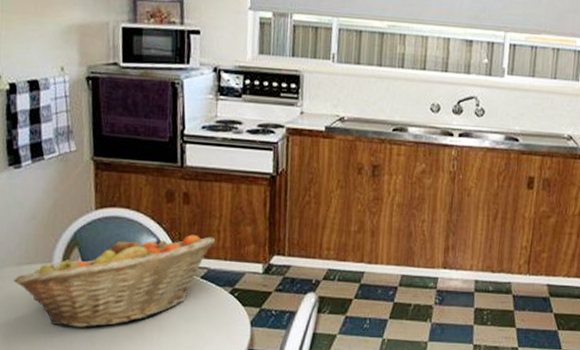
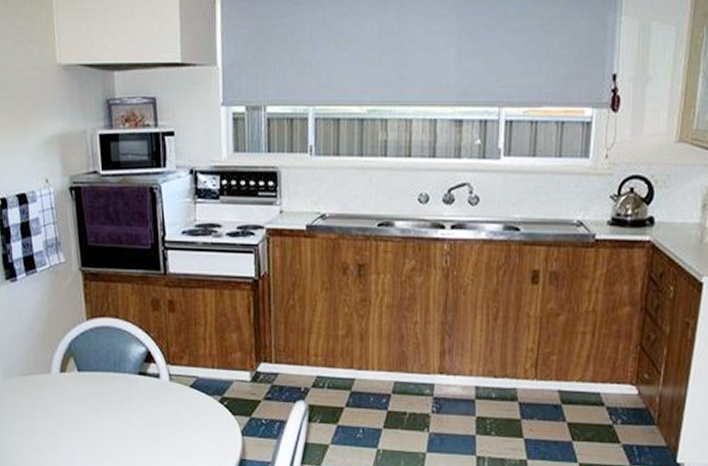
fruit basket: present [14,234,215,328] -> none [18,342,201,437]

